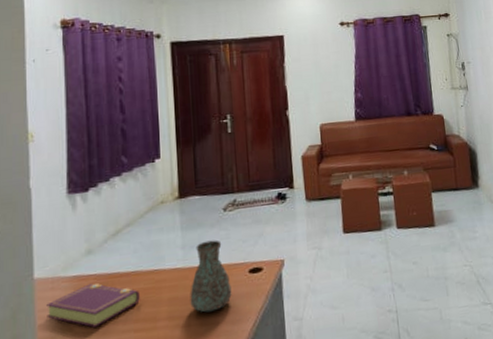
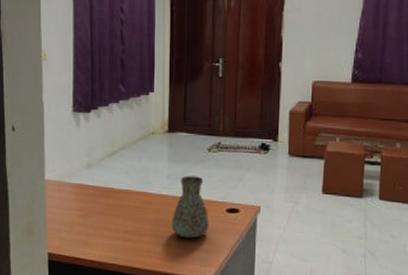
book: present [46,283,140,328] -> none [54,192,129,229]

